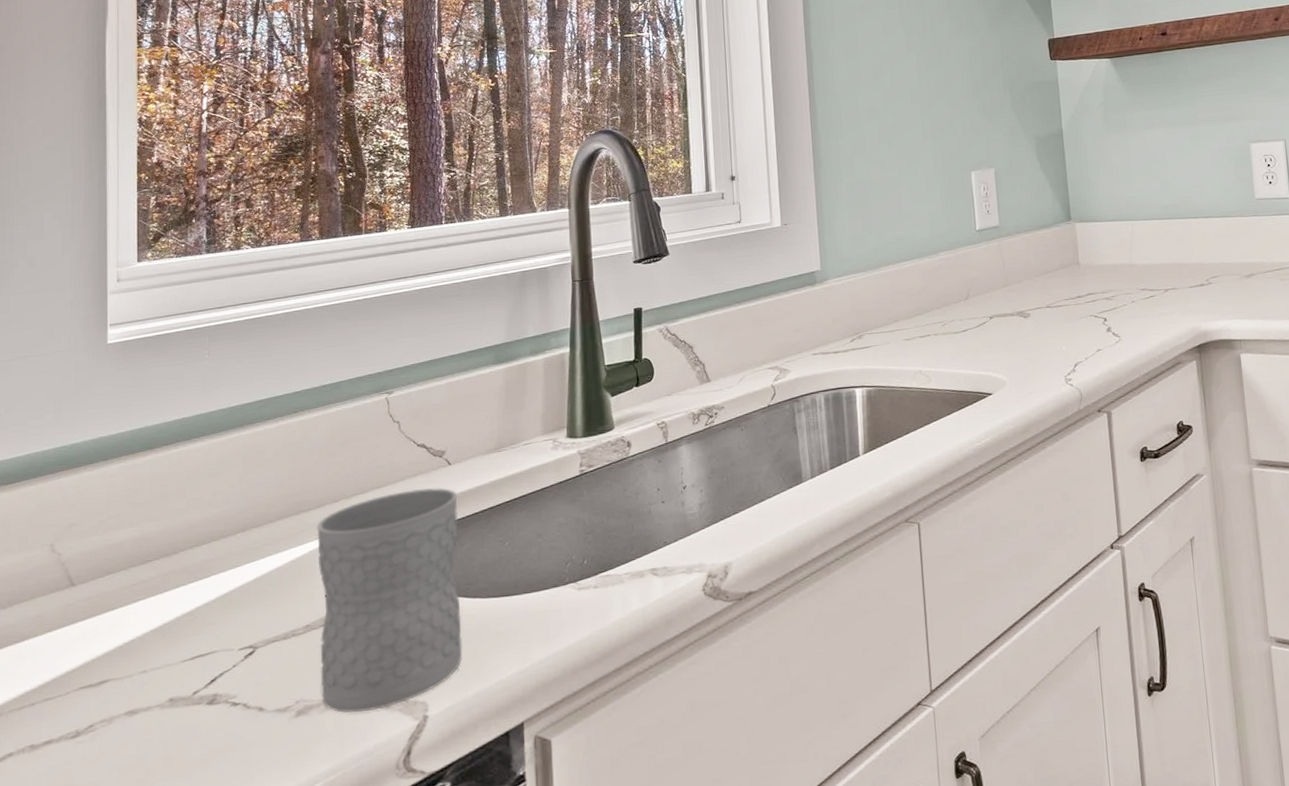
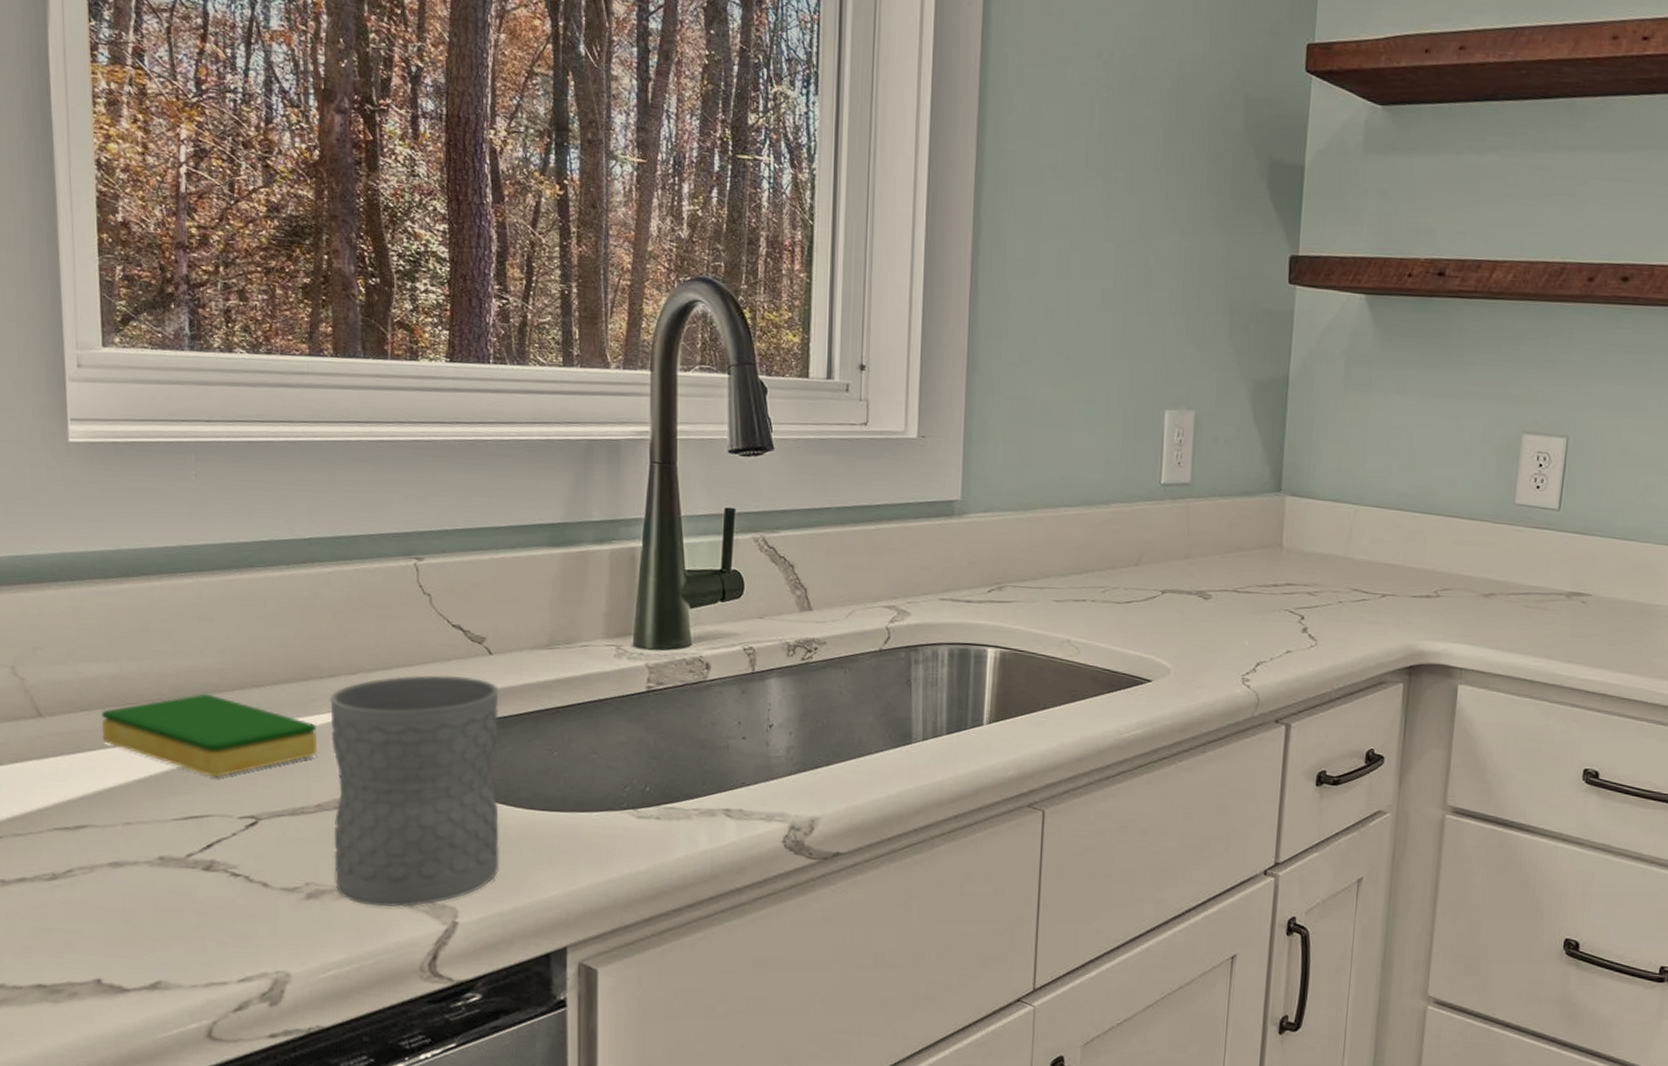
dish sponge: none [125,540,306,616] -> present [102,693,317,778]

